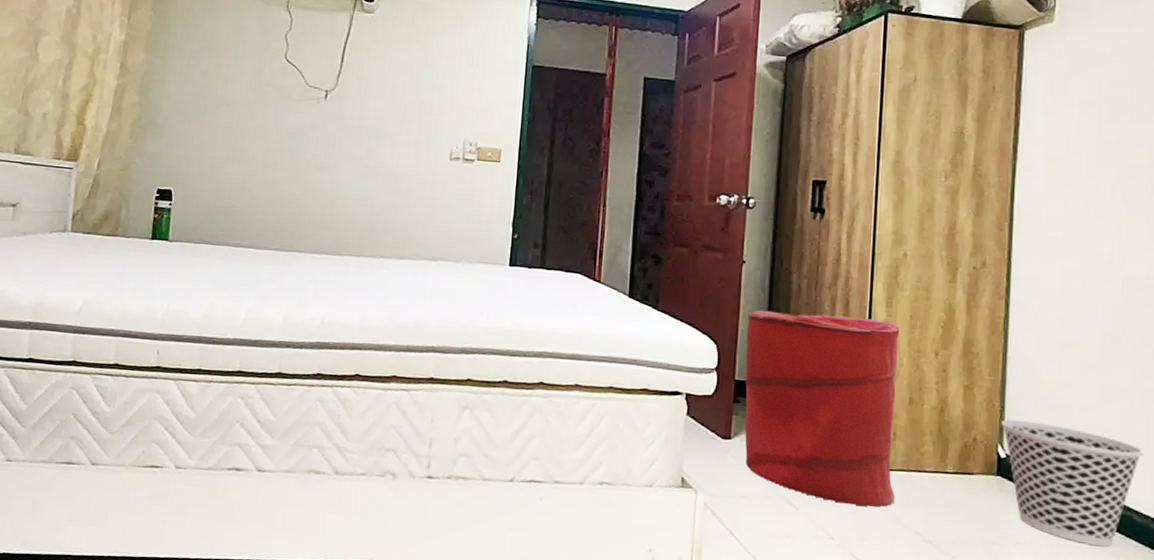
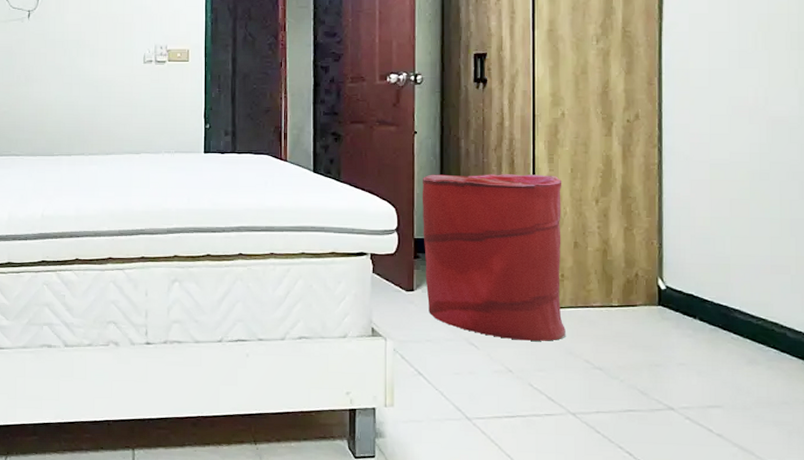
wastebasket: present [1001,419,1144,547] -> none [660,254,794,362]

